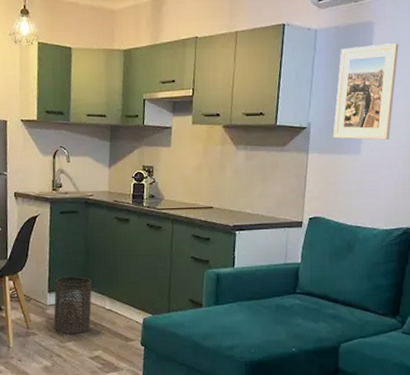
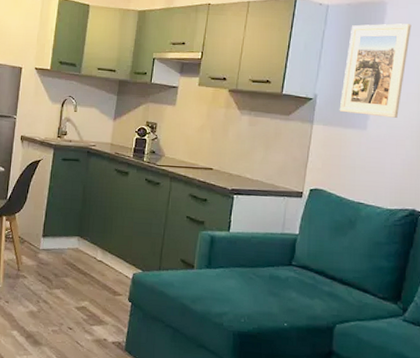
trash can: present [53,276,92,334] -> none [44,222,86,282]

